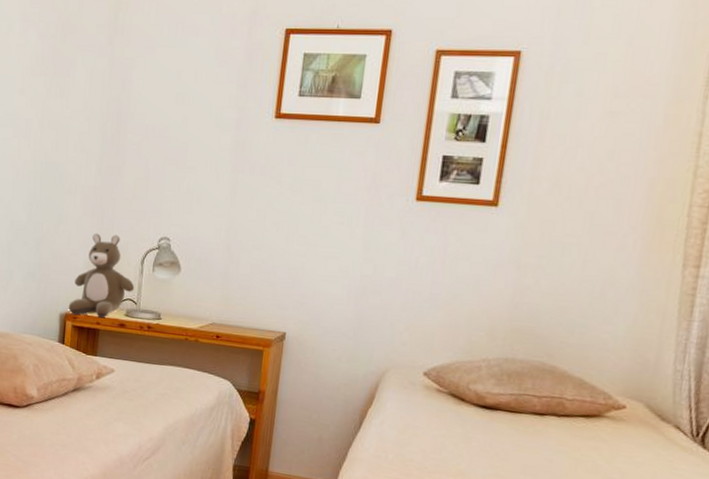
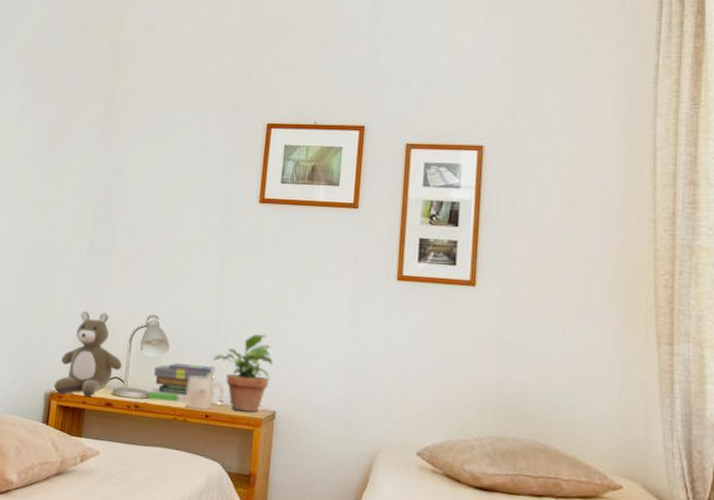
books: none [160,285,228,324] -> present [148,363,216,403]
mug: none [197,297,235,331] -> present [185,376,224,410]
potted plant: none [224,256,285,334] -> present [213,334,273,413]

